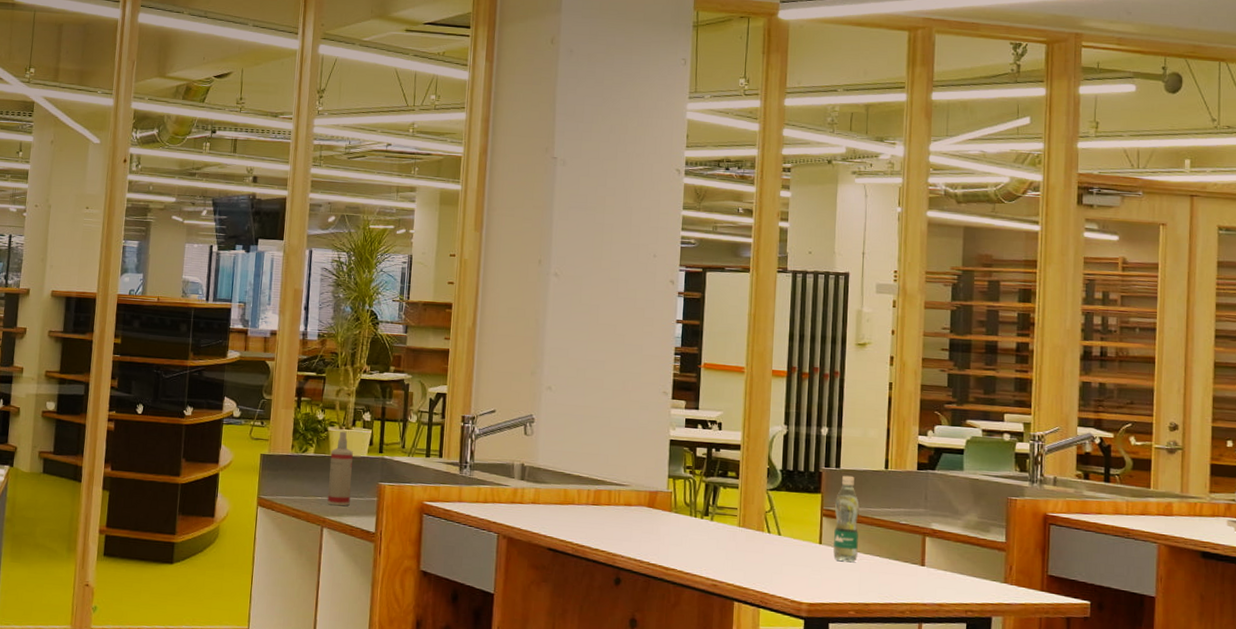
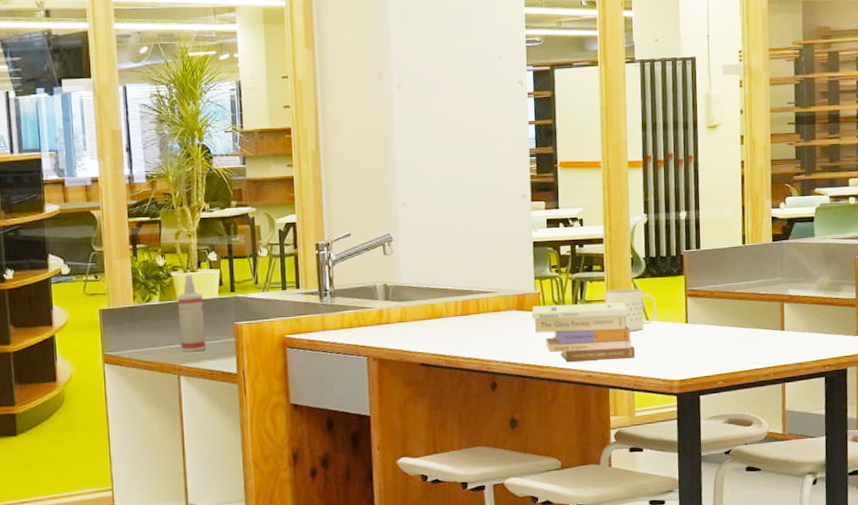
books: none [661,504,765,573] -> present [531,302,636,362]
mug: none [737,498,791,545] -> present [605,288,657,331]
bottle: present [833,475,860,563] -> none [698,255,722,337]

